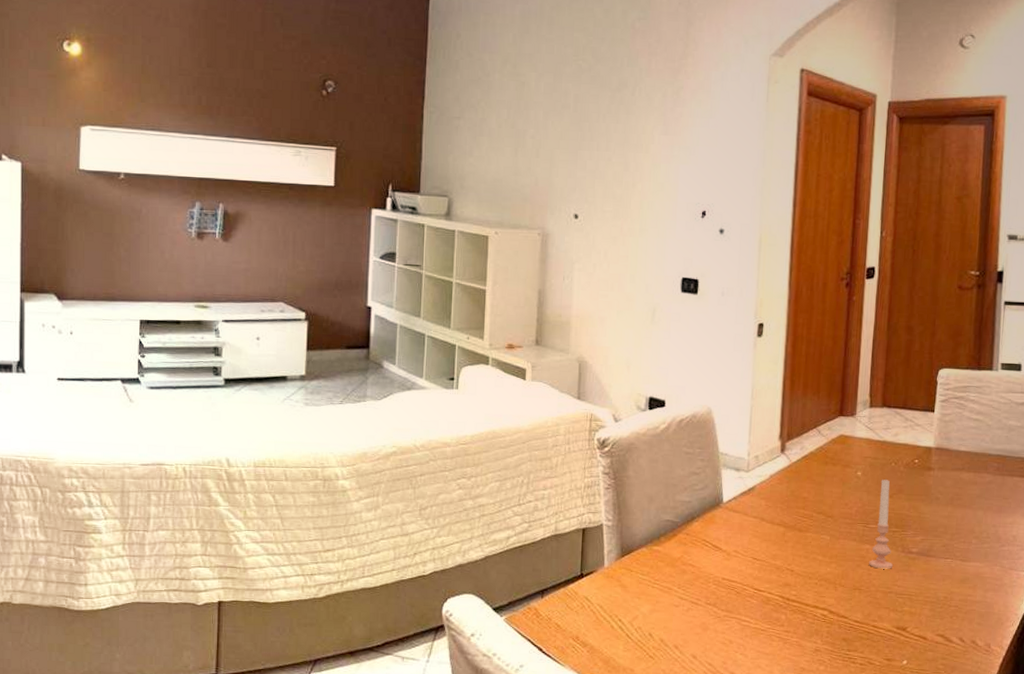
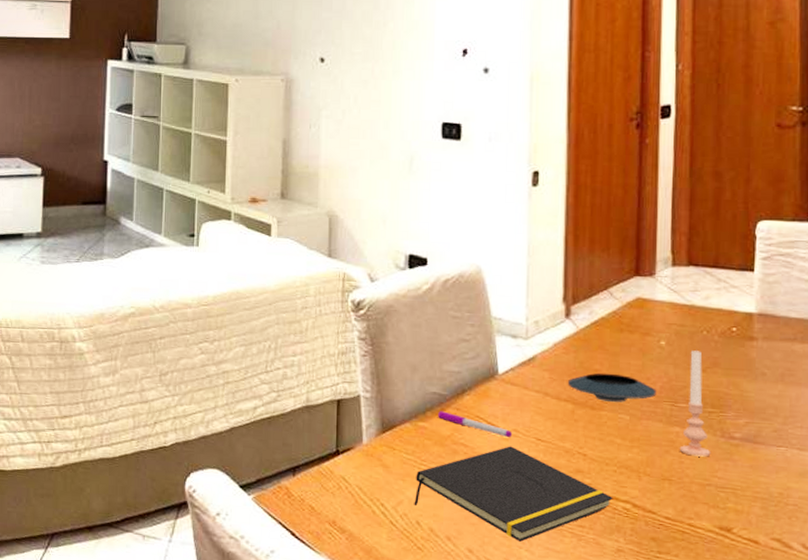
notepad: none [647,565,814,647] -> present [414,446,613,542]
pen: none [670,536,733,558] -> present [438,411,513,438]
saucer: none [781,500,853,526] -> present [568,372,657,403]

